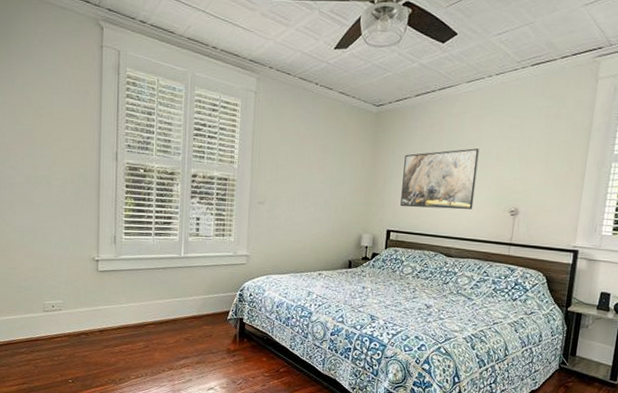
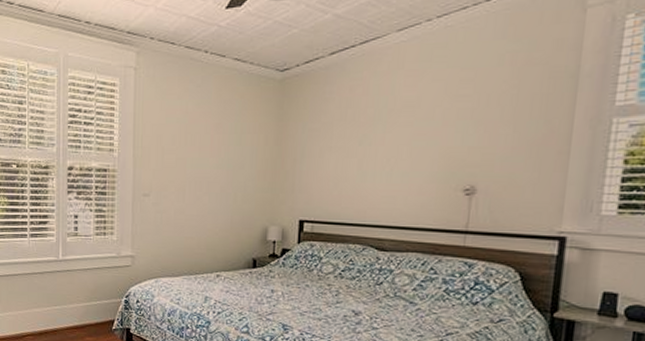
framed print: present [400,148,479,210] -> none [315,113,418,192]

